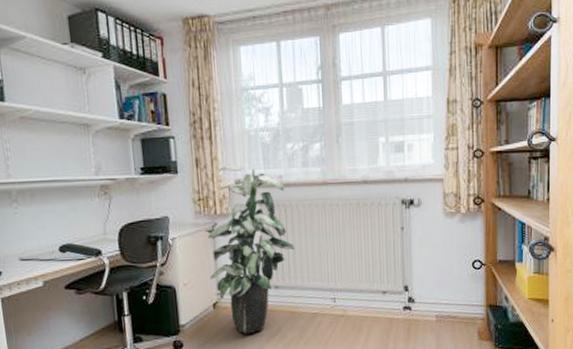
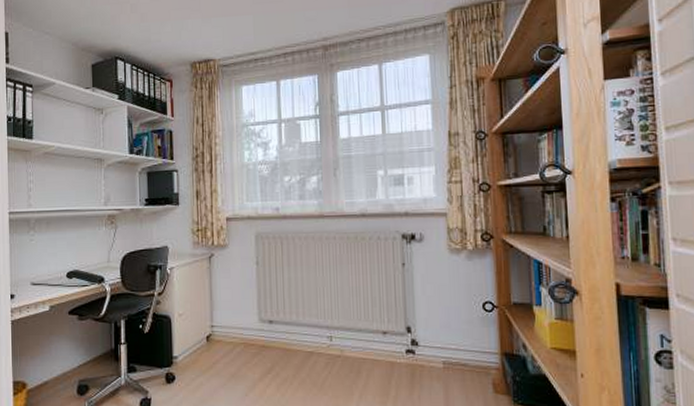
indoor plant: present [204,166,295,335] -> none [201,198,291,371]

